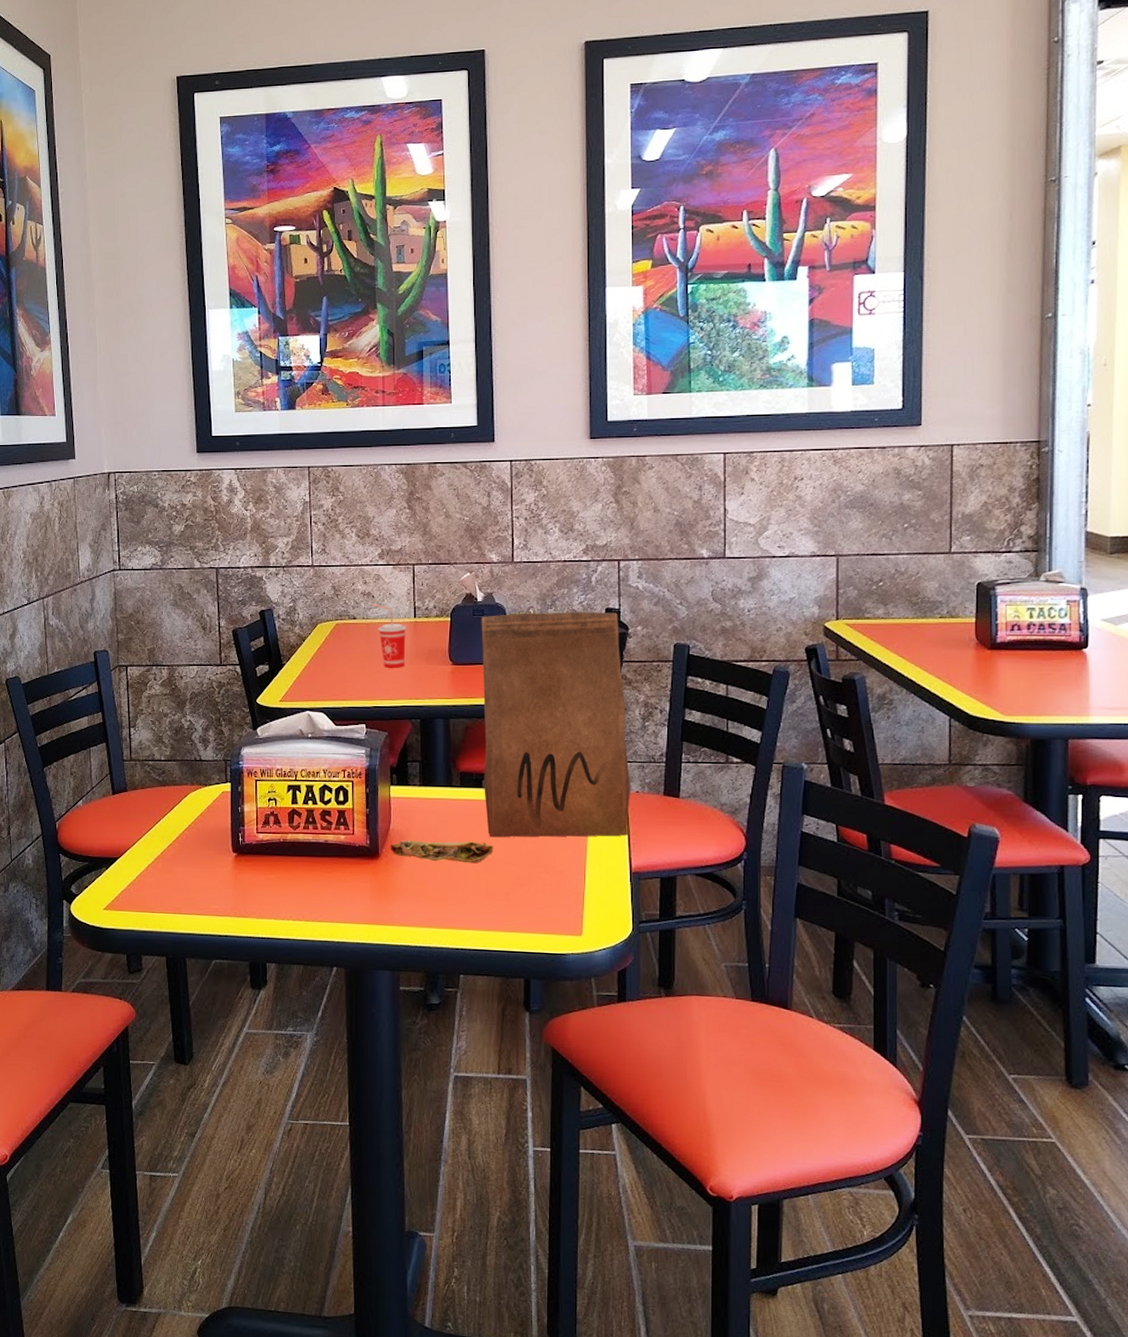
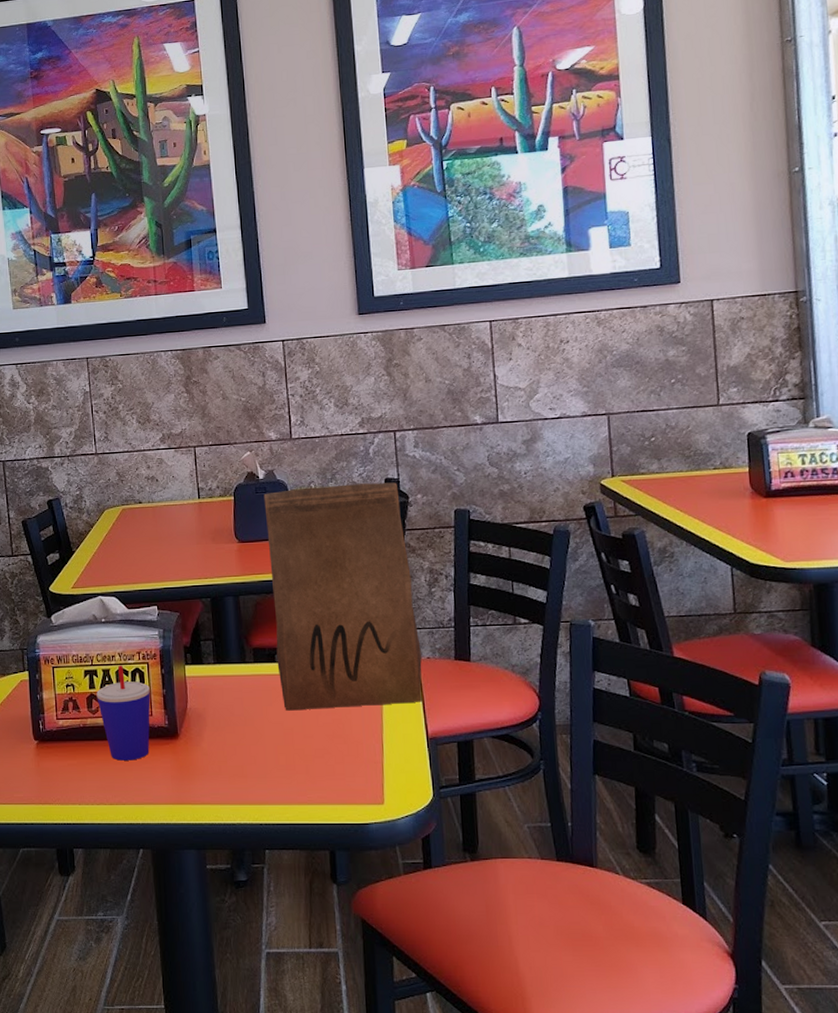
beverage cup: none [298,782,353,878] -> present [96,665,151,761]
beverage cup: present [371,603,407,668] -> none [155,486,192,549]
taco: present [390,840,493,863] -> none [188,716,291,739]

